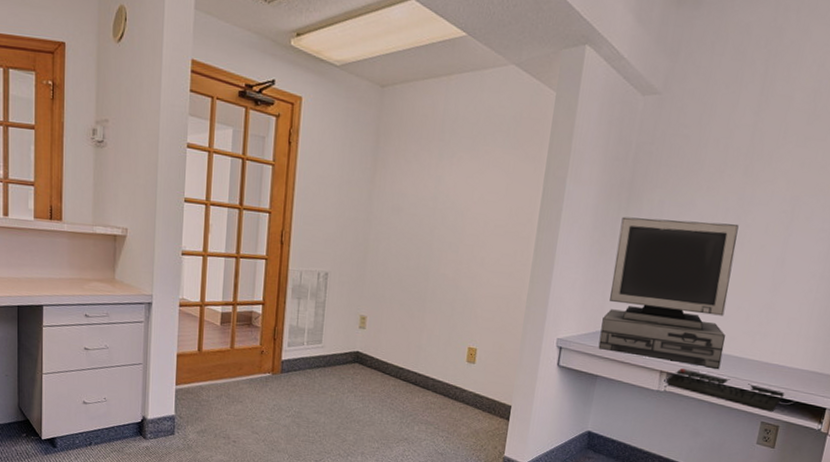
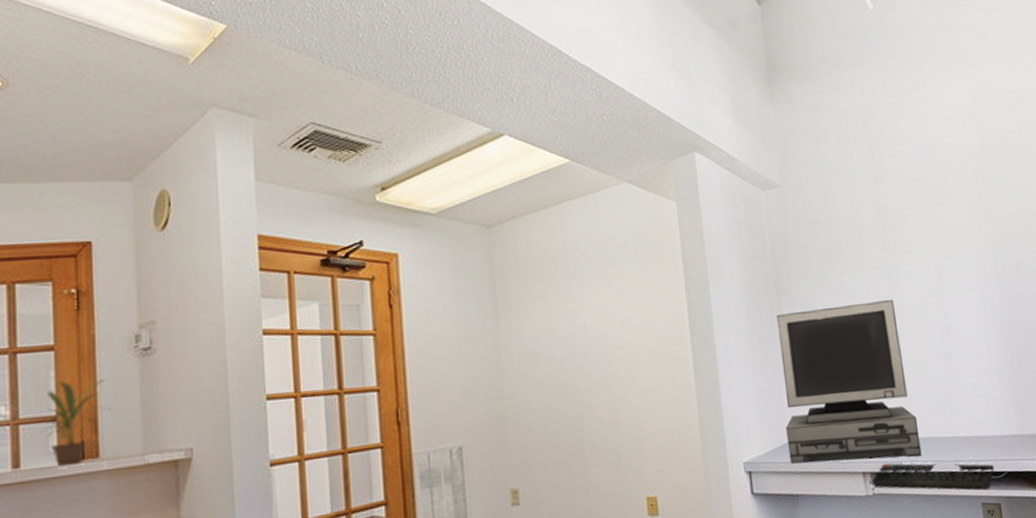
potted plant: none [22,155,72,223] -> present [39,379,111,468]

